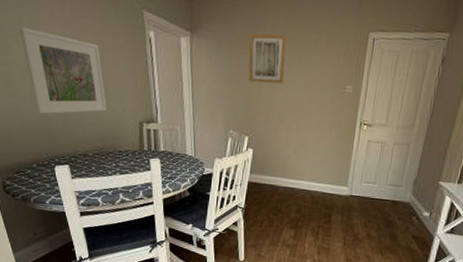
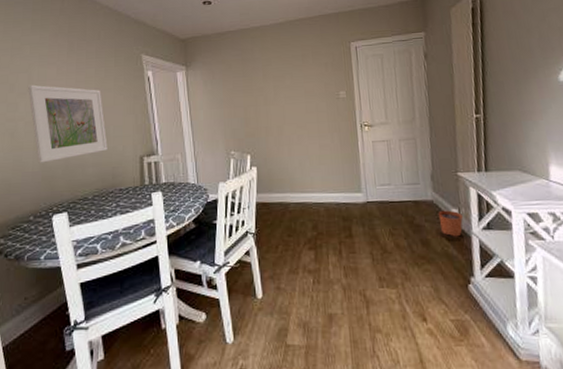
wall art: present [248,33,287,84] -> none [240,56,278,102]
plant pot: none [410,212,432,236] -> present [438,208,463,237]

